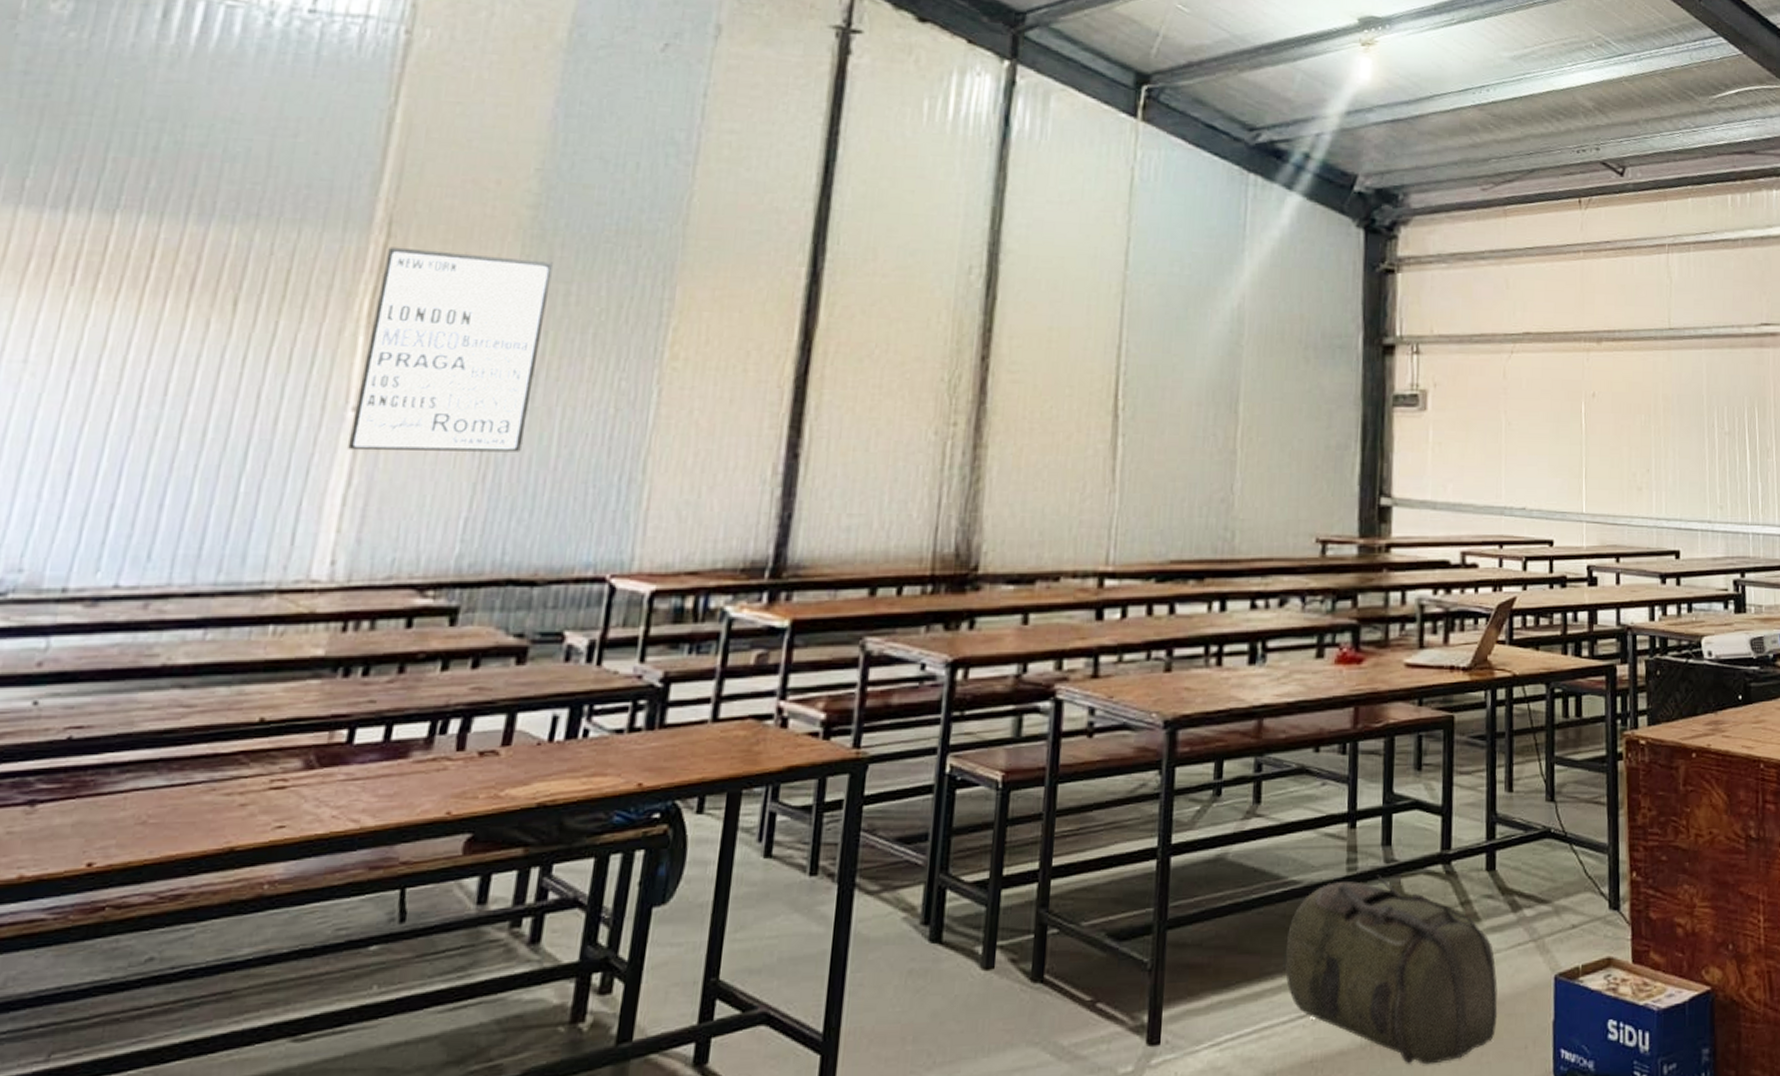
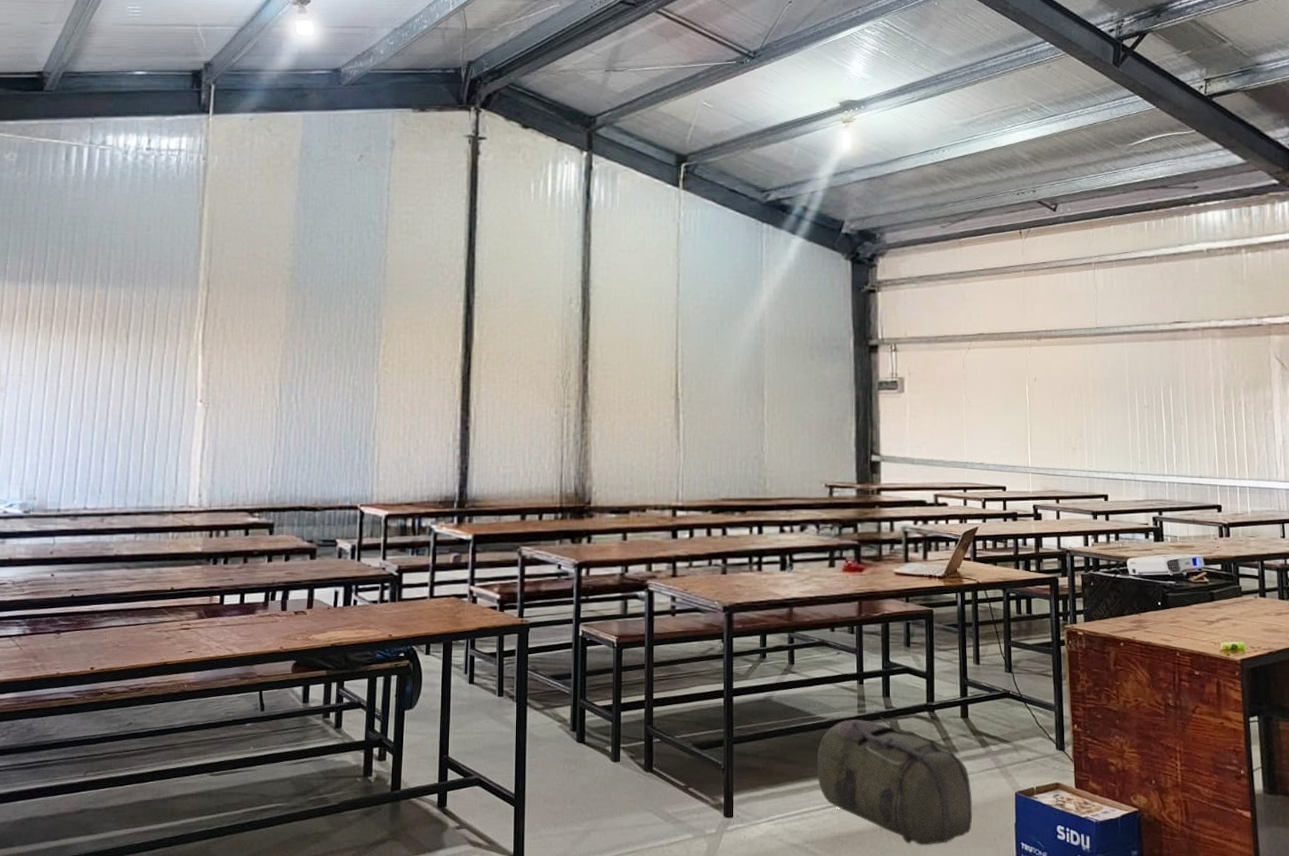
wall art: present [346,246,553,452] -> none [199,298,306,427]

